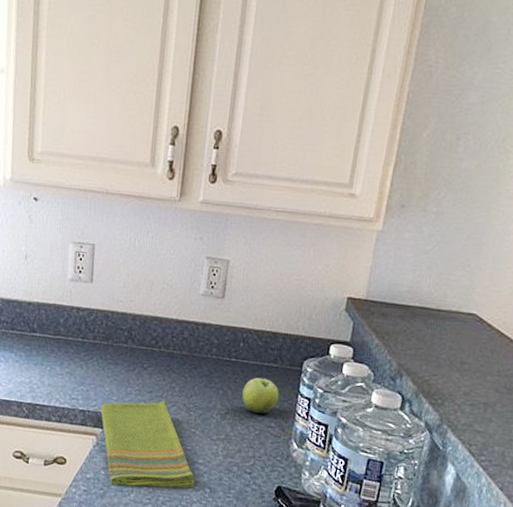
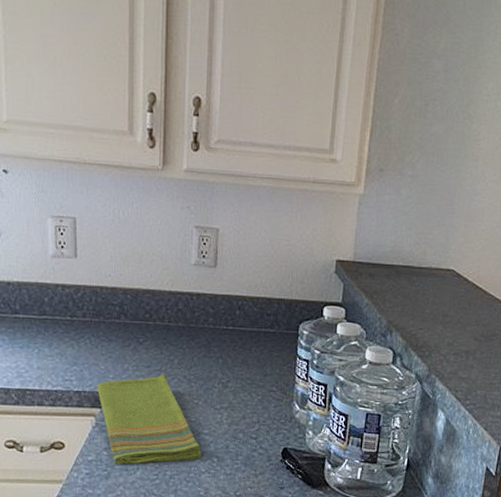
fruit: present [242,377,279,414] -> none [242,344,278,379]

